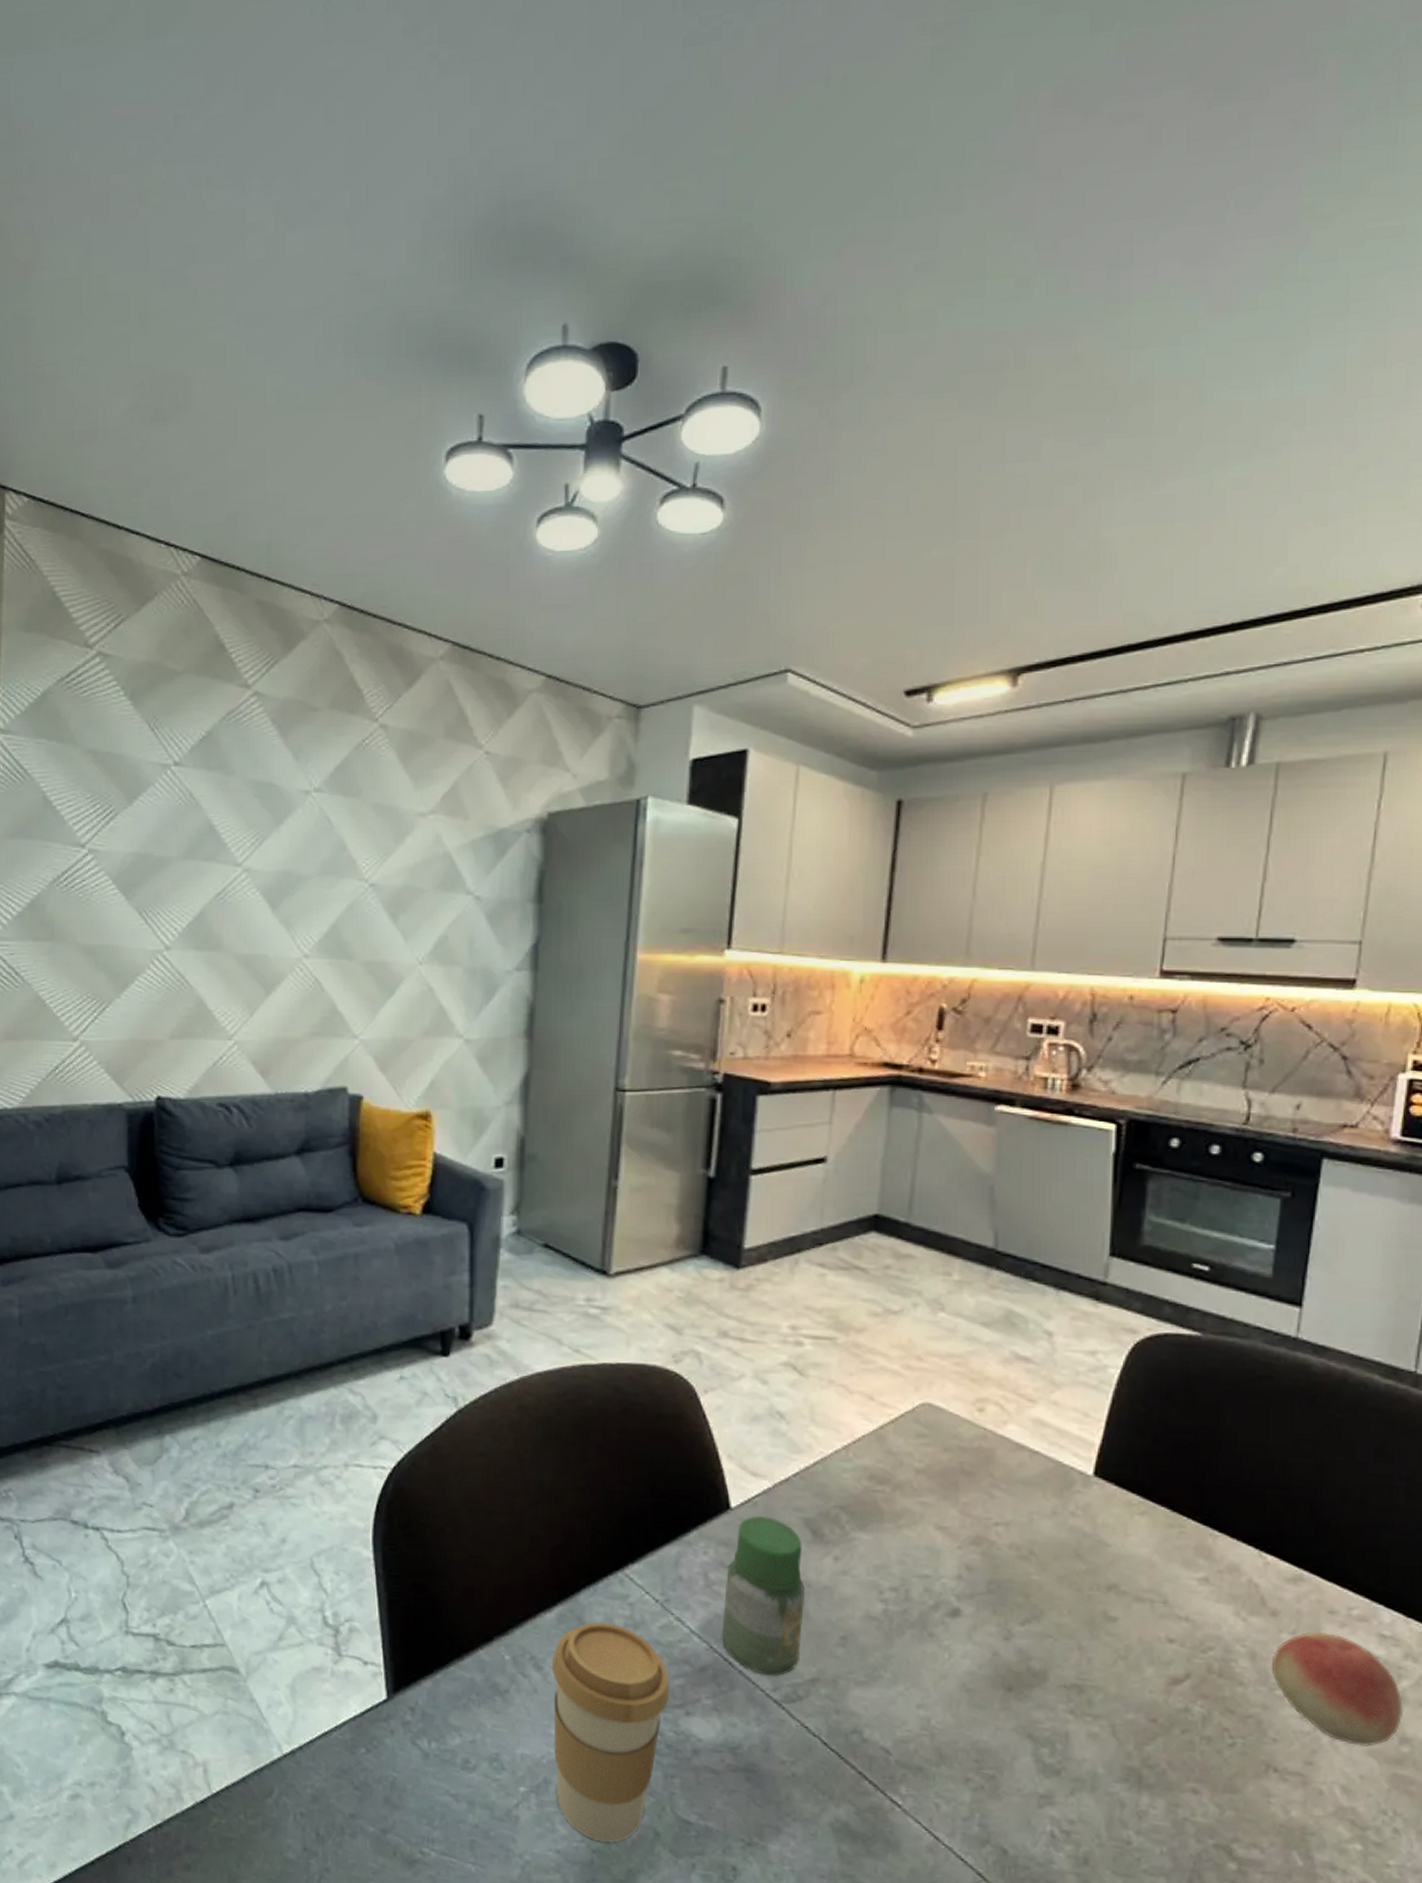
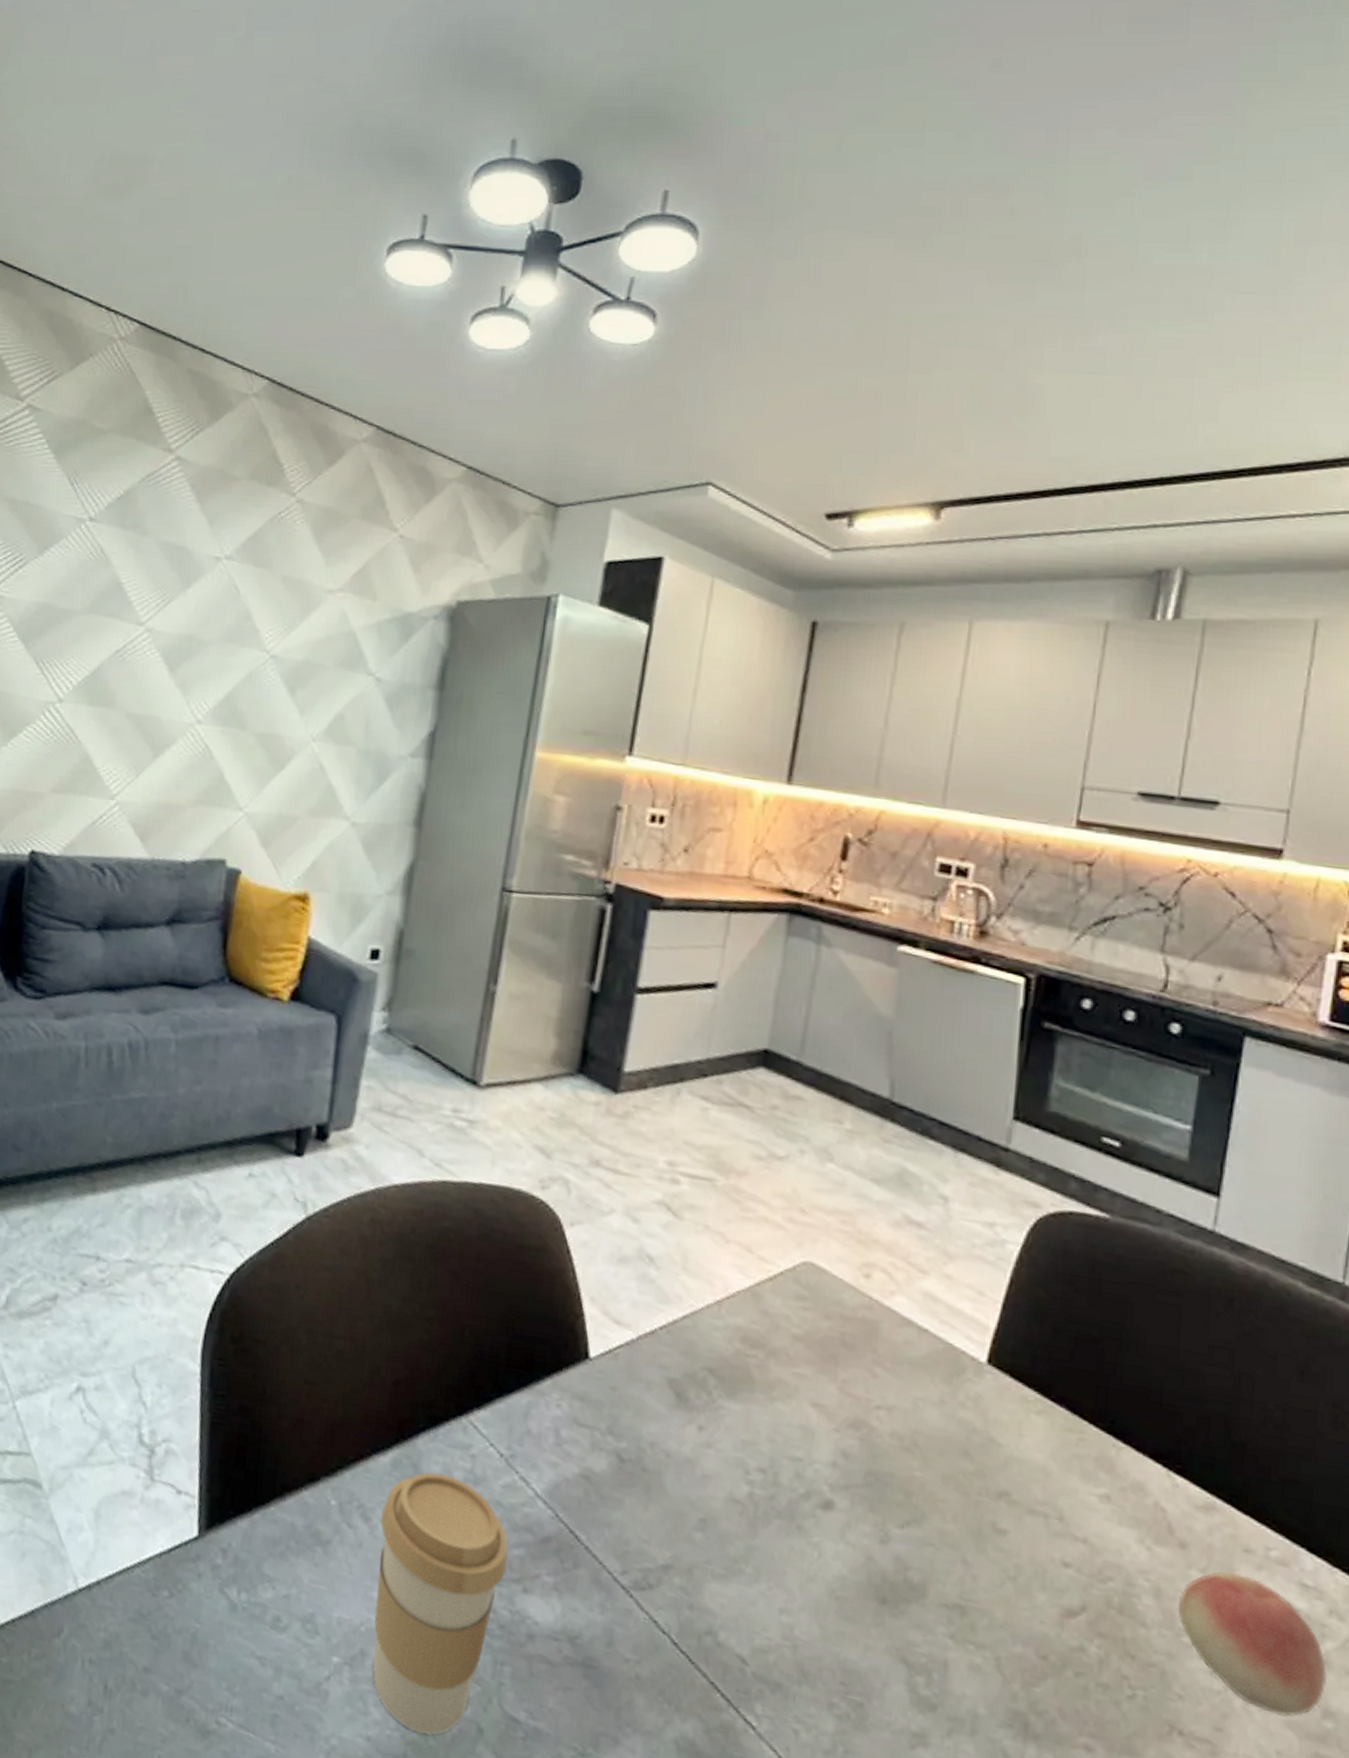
jar: present [721,1516,806,1676] -> none [569,1369,665,1557]

